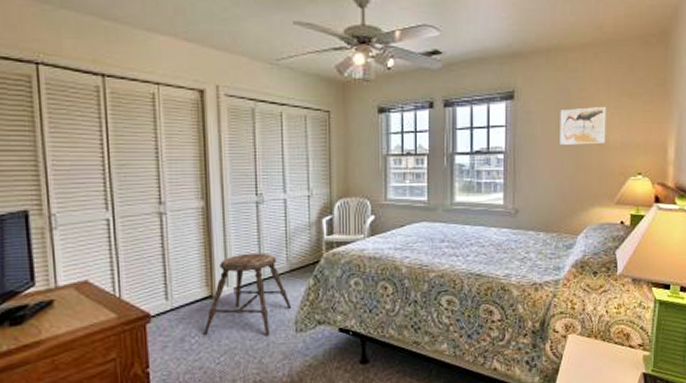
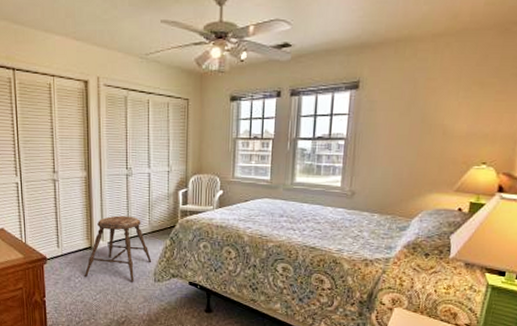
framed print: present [559,107,607,145] -> none [401,97,455,133]

